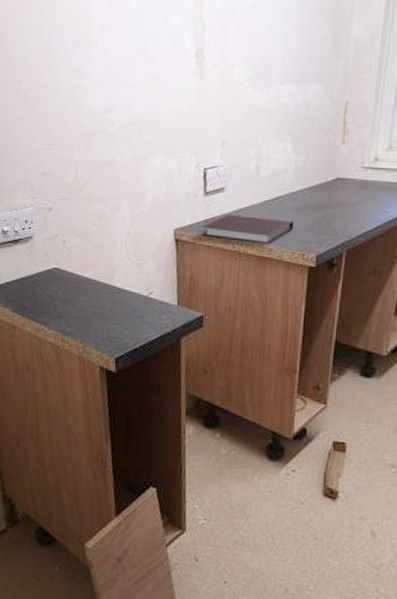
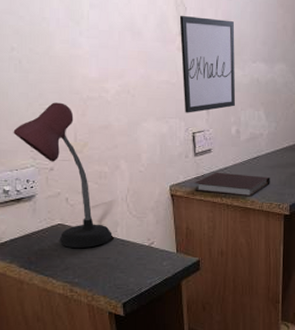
desk lamp: none [15,137,109,295] -> present [13,102,112,248]
wall art: none [196,33,262,146] -> present [179,15,235,113]

